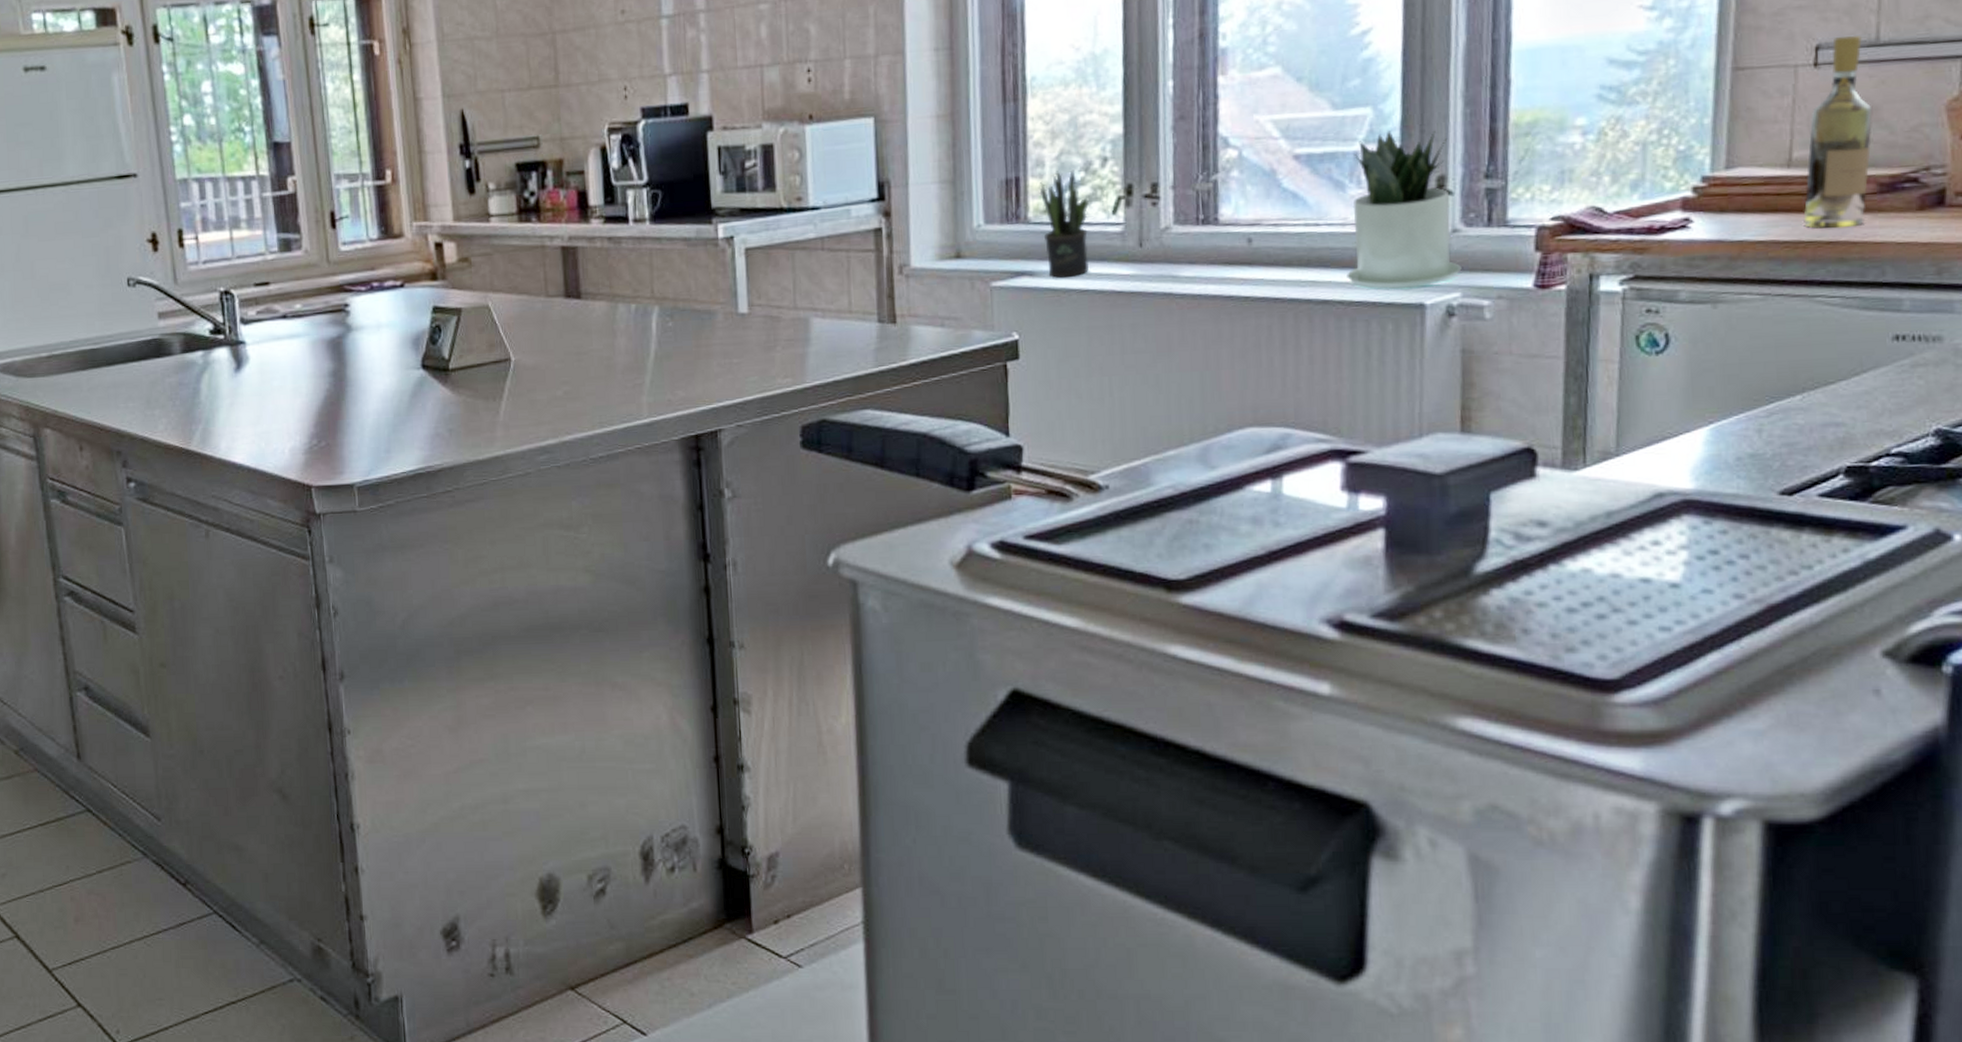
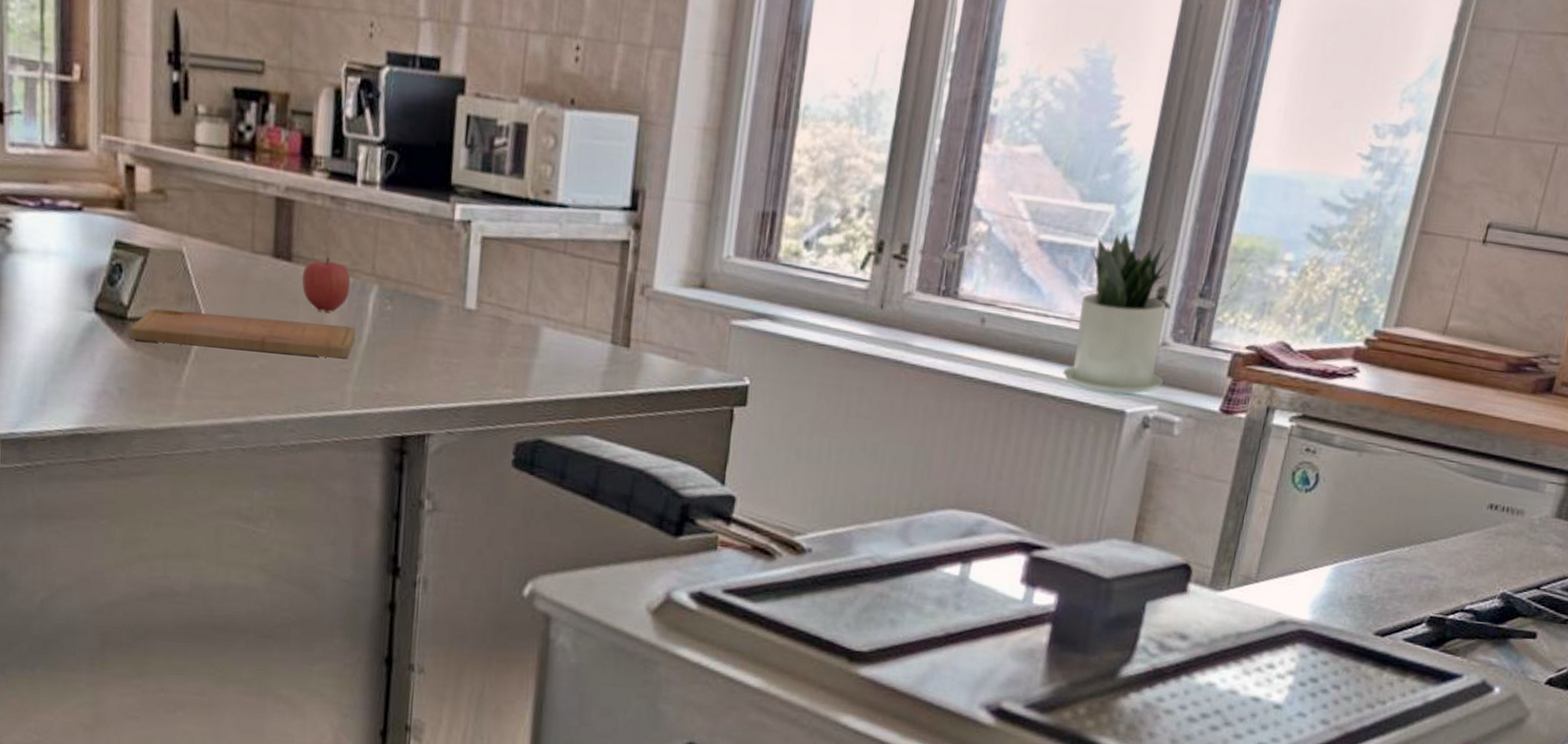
cutting board: none [452,345,643,387] -> present [130,309,355,359]
fruit: none [591,289,635,337] -> present [301,256,351,313]
potted plant: present [1039,169,1089,278] -> none [789,212,840,328]
bottle: present [1803,36,1873,229] -> none [1444,219,1524,400]

